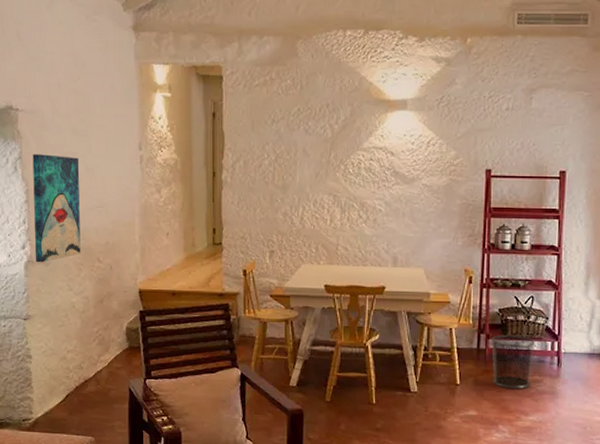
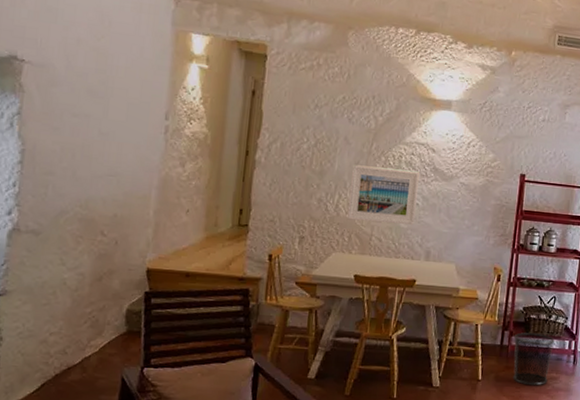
wall art: present [32,154,81,263] -> none [22,111,93,232]
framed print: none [312,176,380,232] -> present [346,165,419,226]

